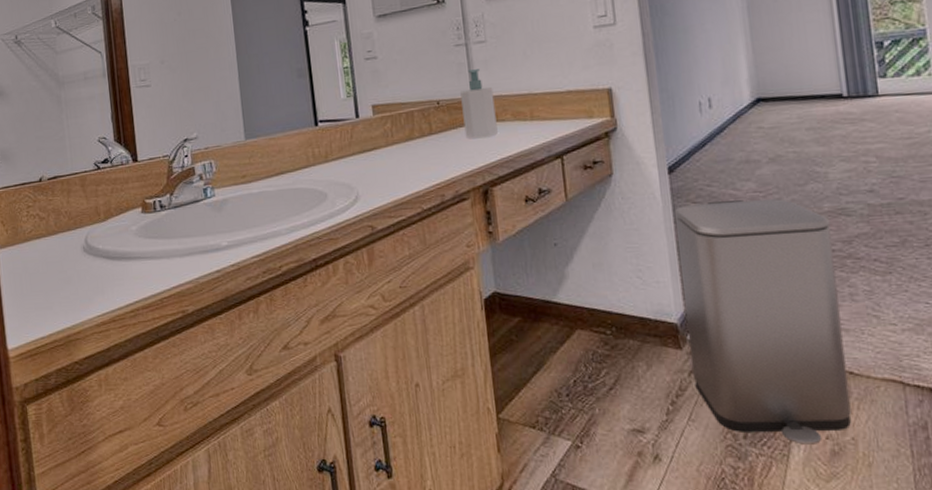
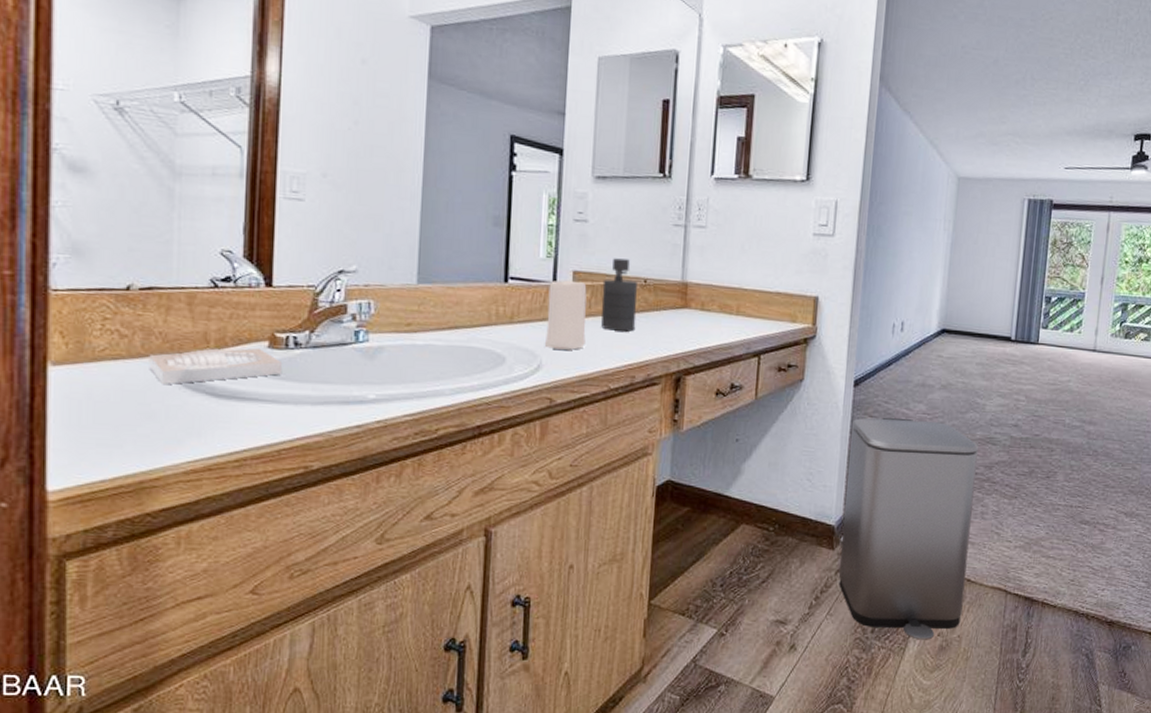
soap dish: none [61,214,155,255] -> present [149,347,283,385]
candle: none [353,113,394,180] -> present [544,280,587,350]
perfume bottle: none [399,85,437,155] -> present [601,258,637,332]
soap bottle: present [460,69,498,139] -> none [667,253,705,326]

